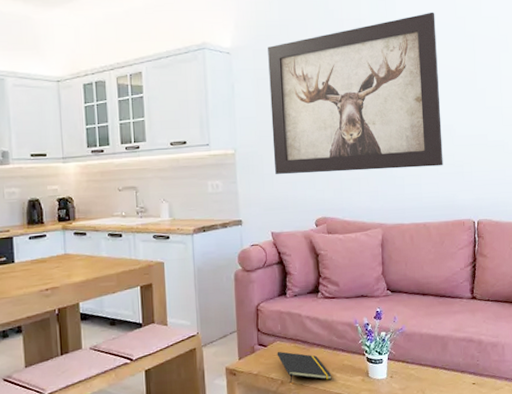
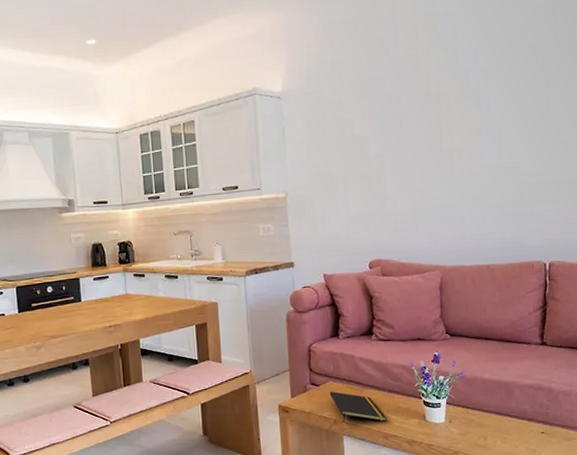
wall art: present [268,12,443,175] -> none [319,41,510,217]

